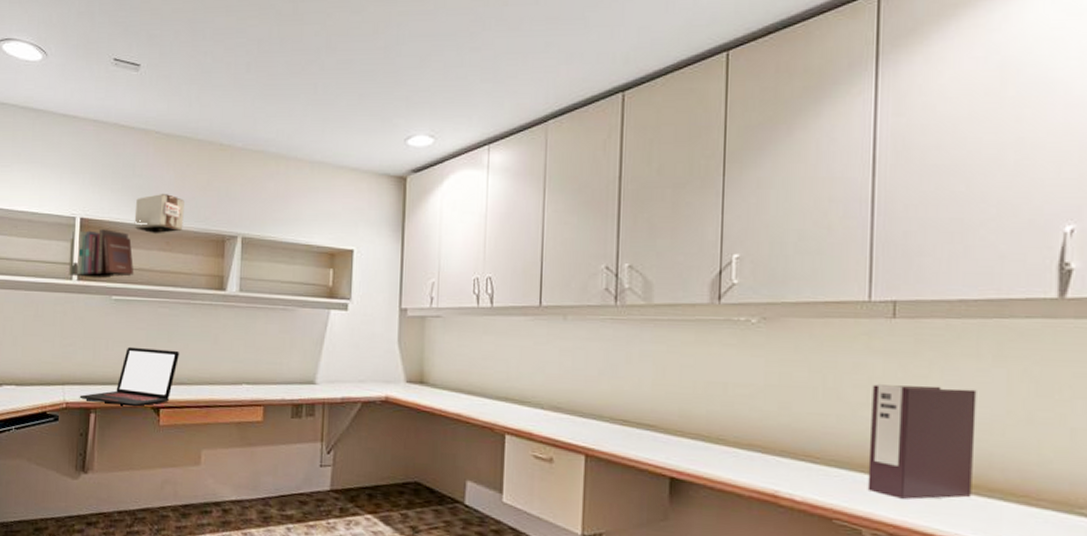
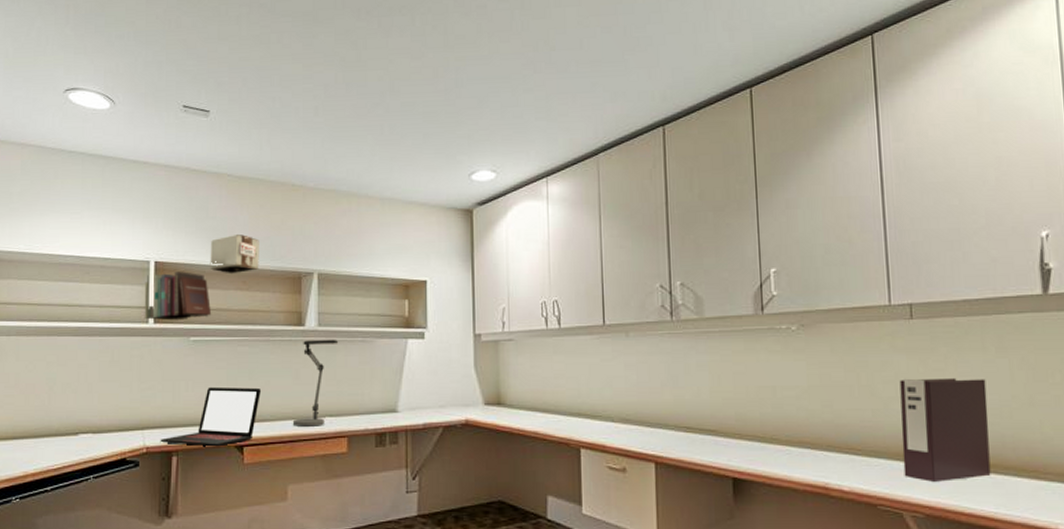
desk lamp: none [209,305,260,393] -> present [292,339,339,427]

